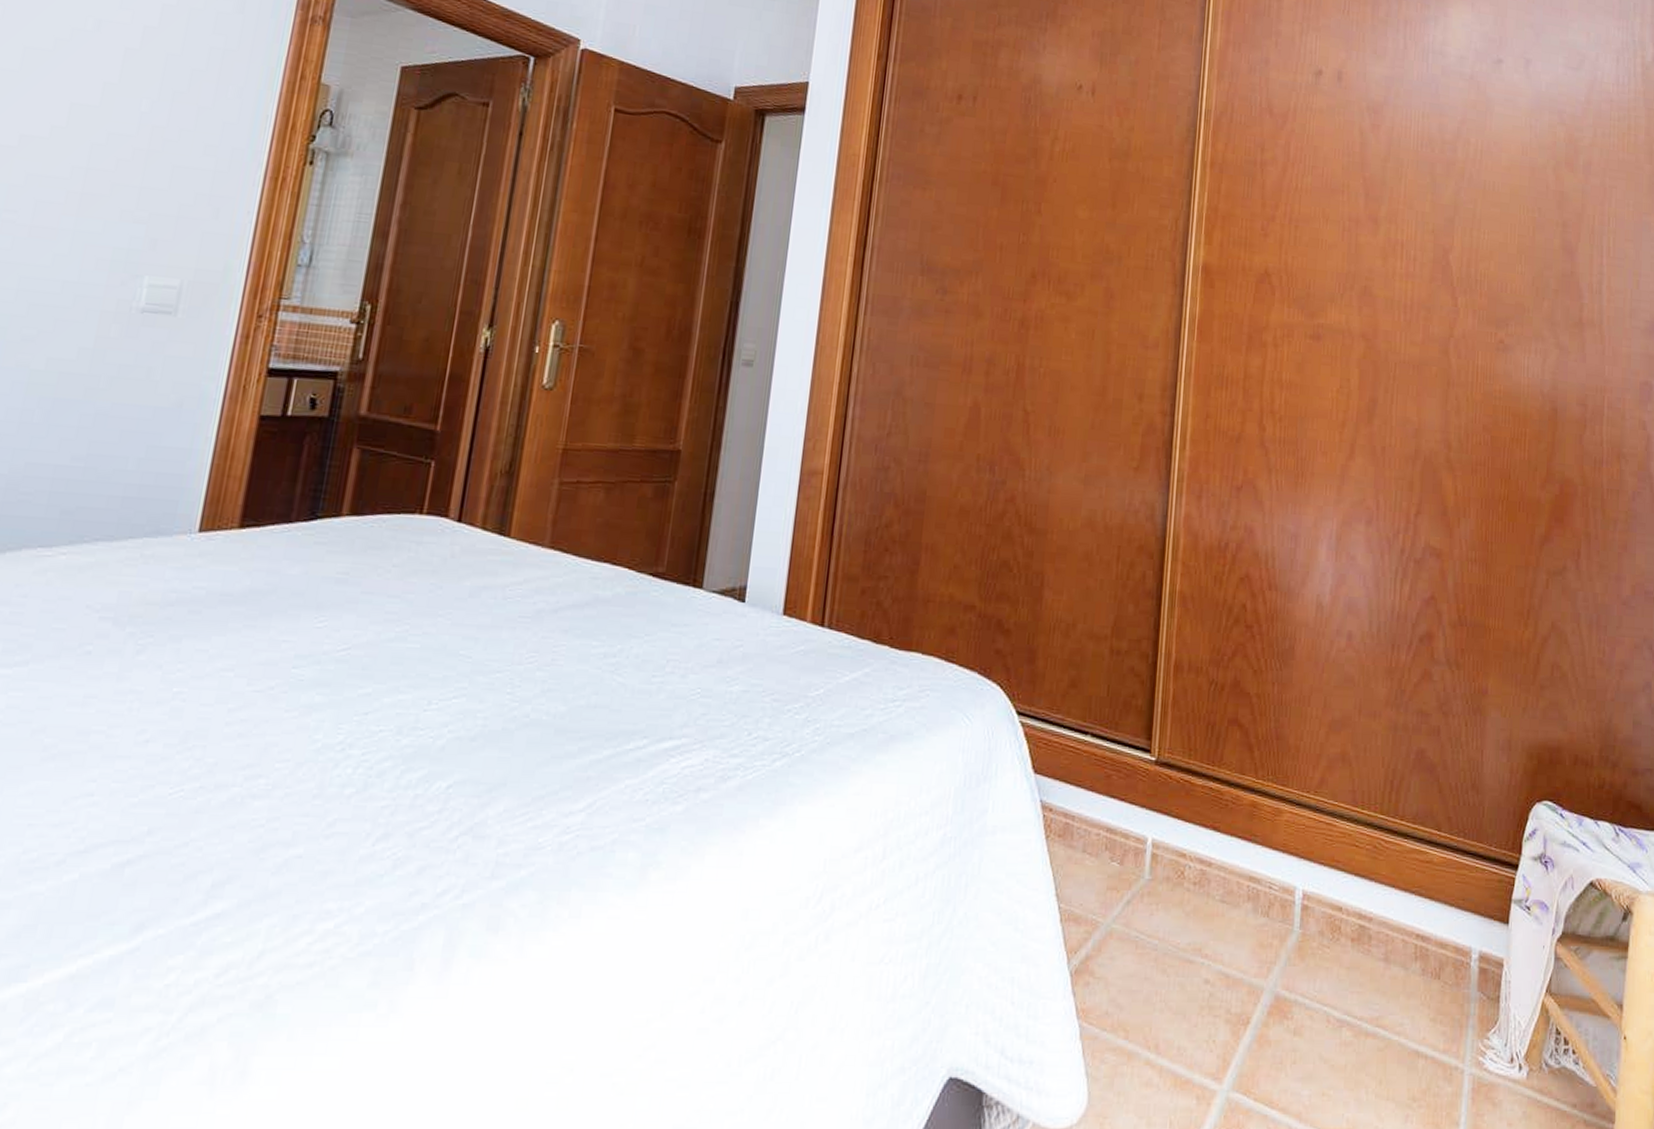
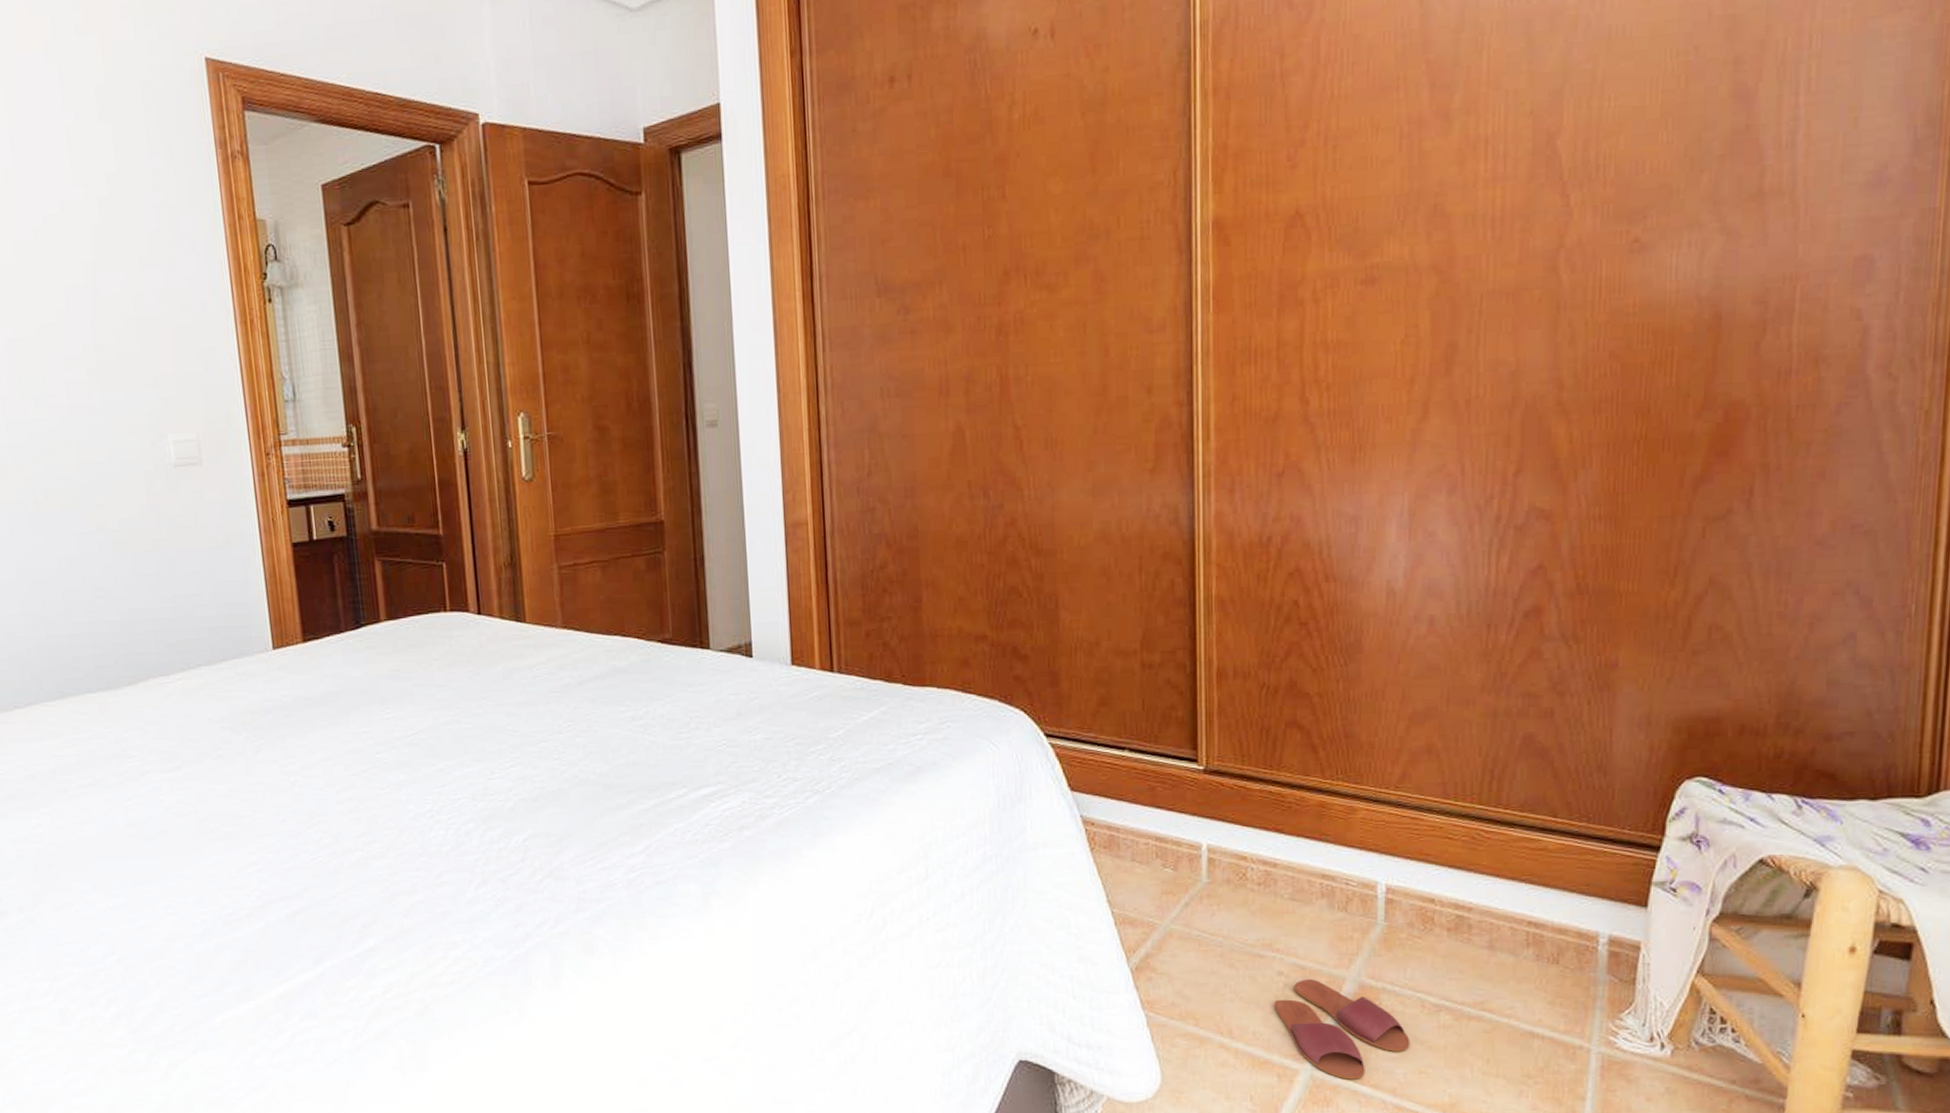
slippers: none [1198,989,1316,1102] -> present [1273,979,1410,1080]

